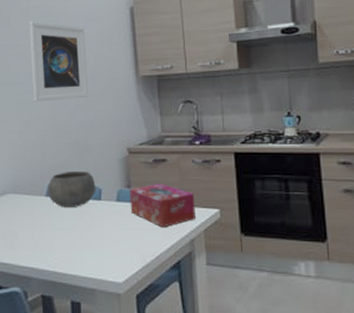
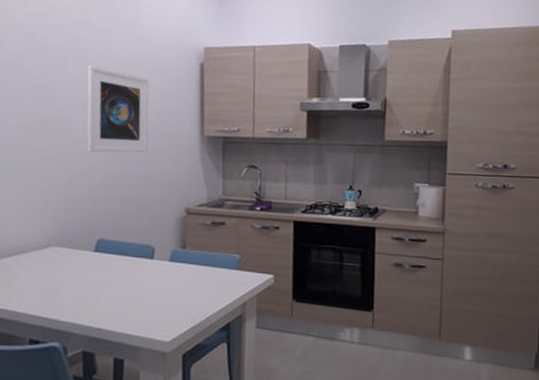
bowl: present [47,170,96,208] -> none [96,227,149,266]
tissue box: present [130,183,195,228] -> none [183,245,251,290]

